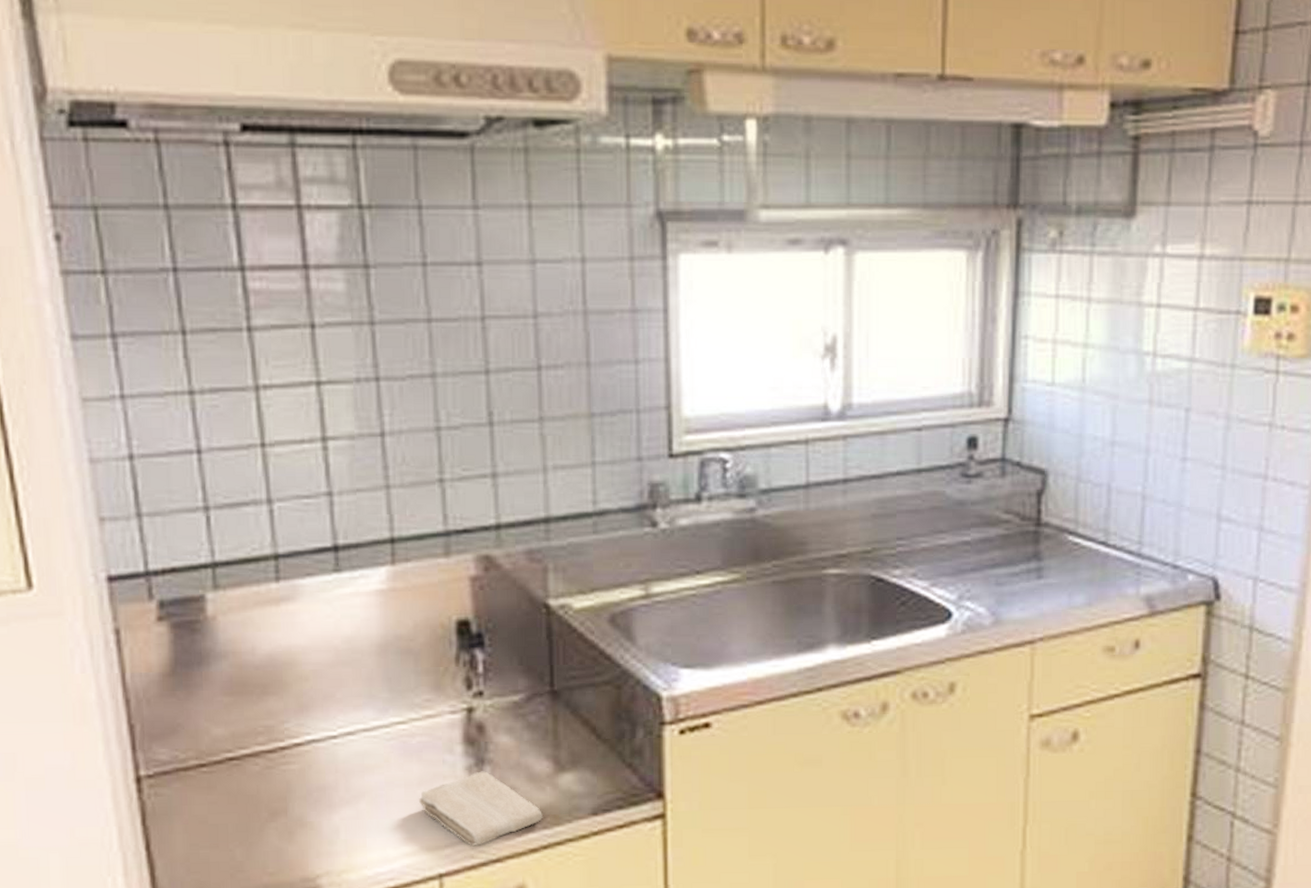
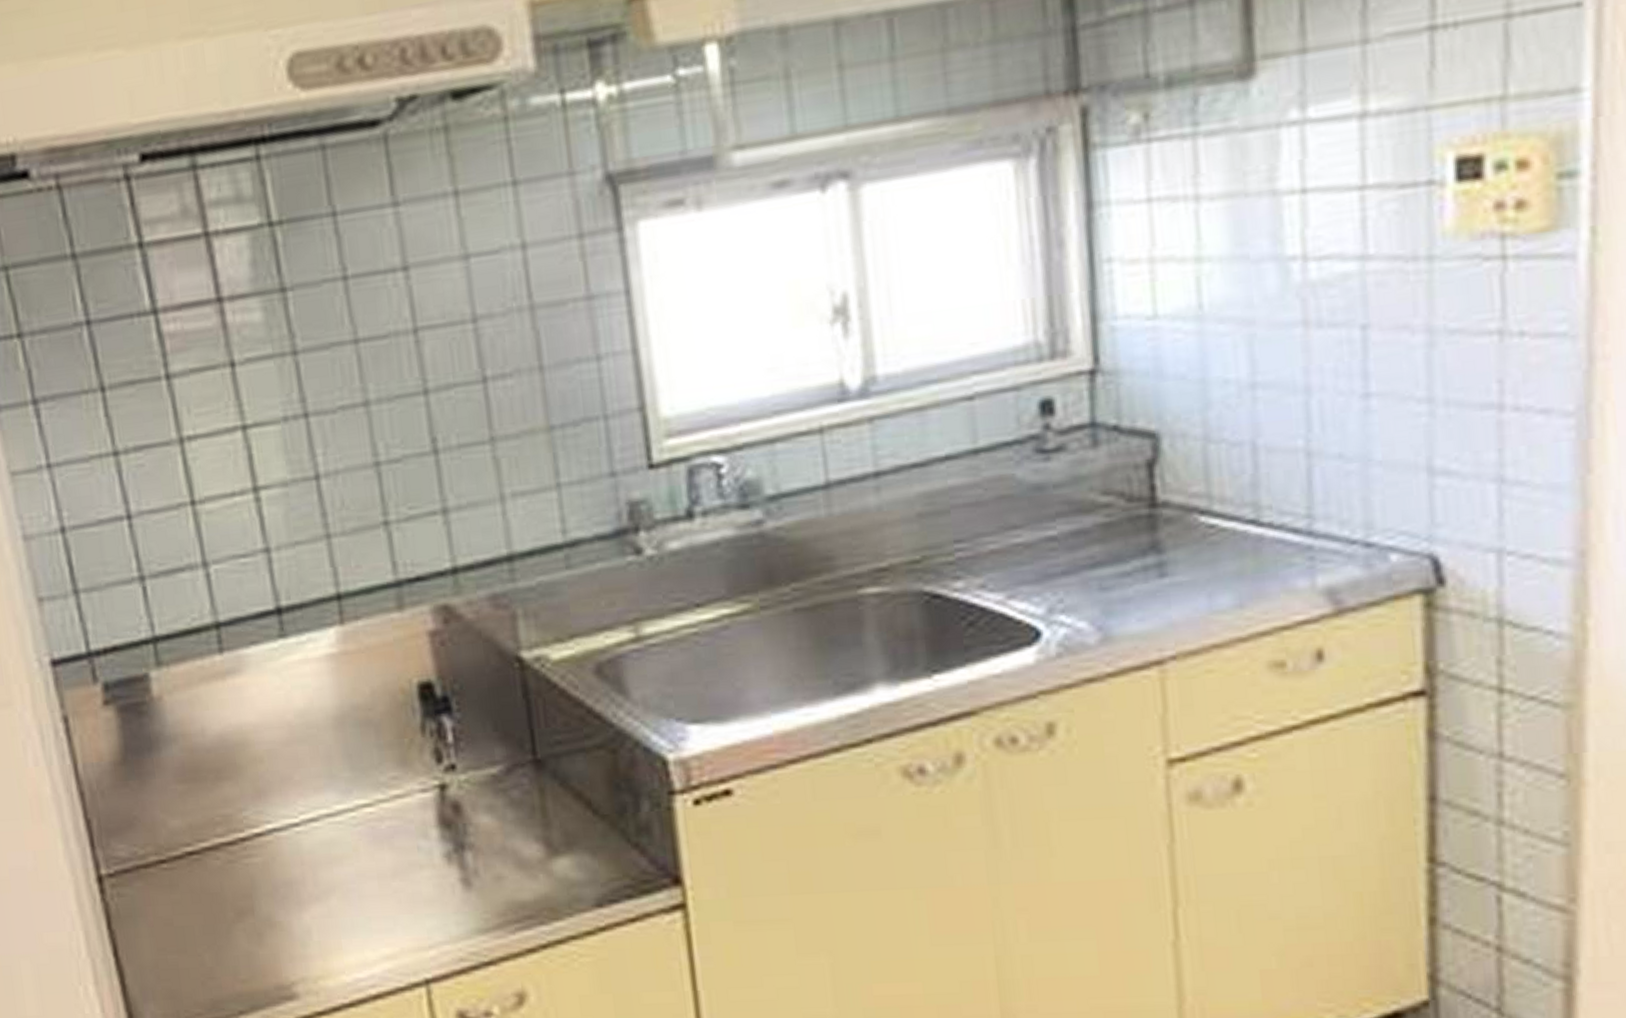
washcloth: present [419,771,544,846] -> none [395,858,539,946]

